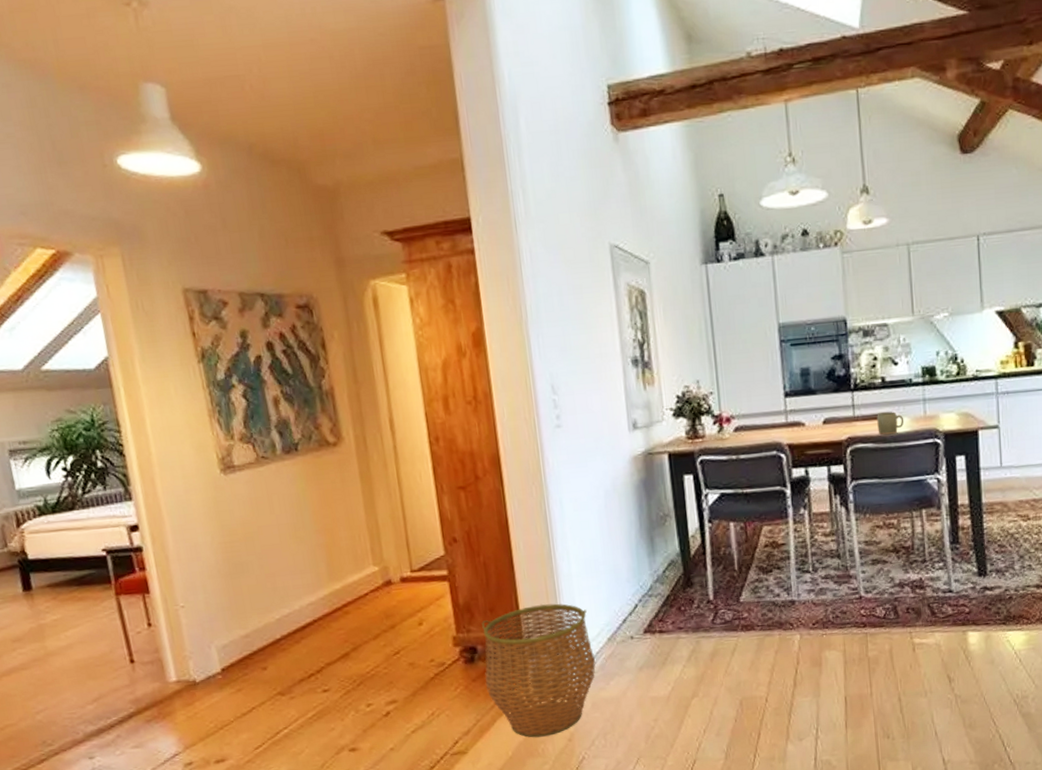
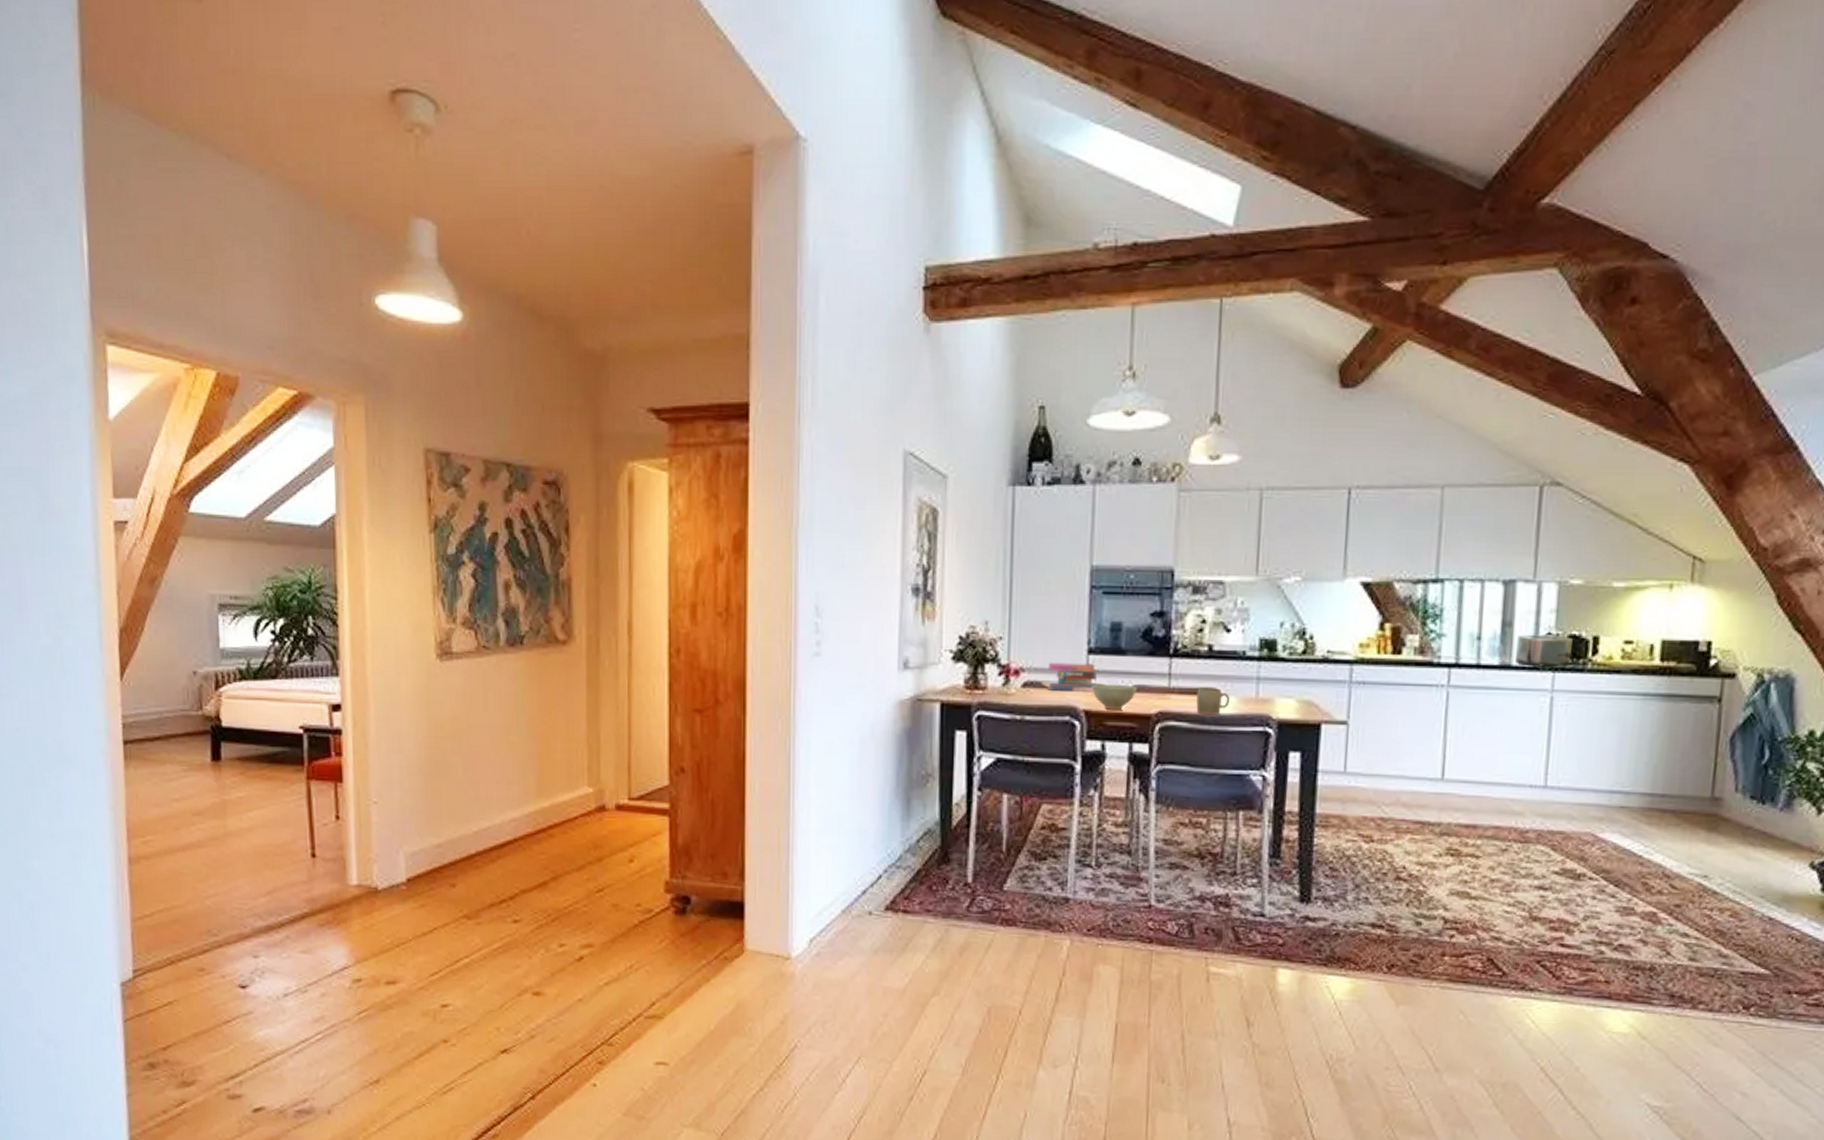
basket: present [482,603,596,737] -> none [695,859,825,1014]
books: none [749,404,794,433] -> present [1041,662,1097,693]
bowl: none [791,418,828,441] -> present [1092,683,1137,710]

